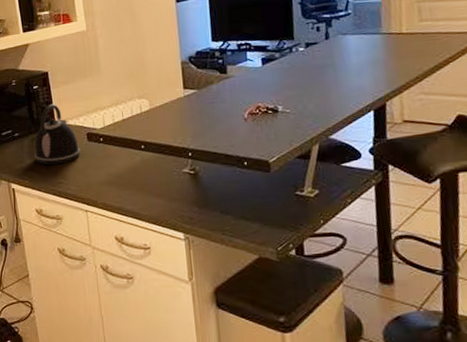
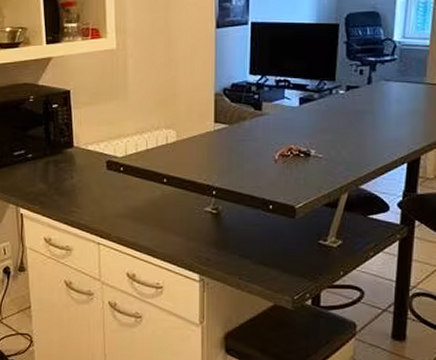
kettle: present [34,103,81,166] -> none [47,125,98,192]

